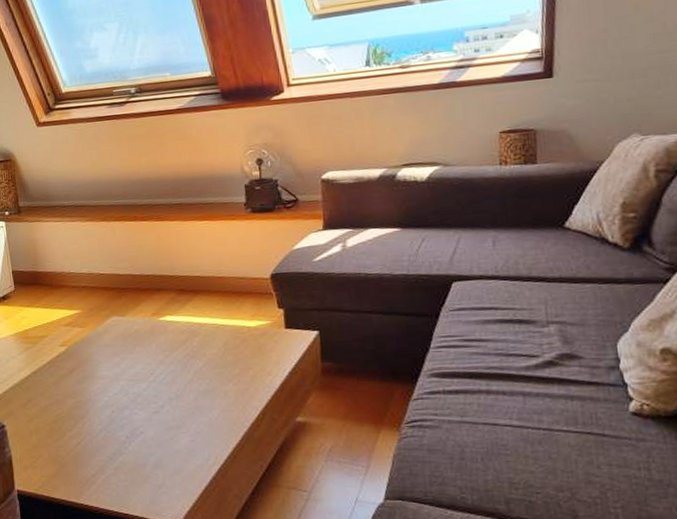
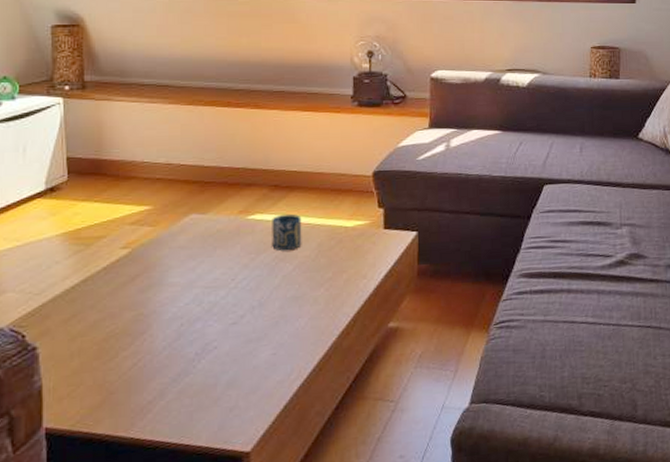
cup: none [181,315,210,349] -> present [272,213,302,251]

